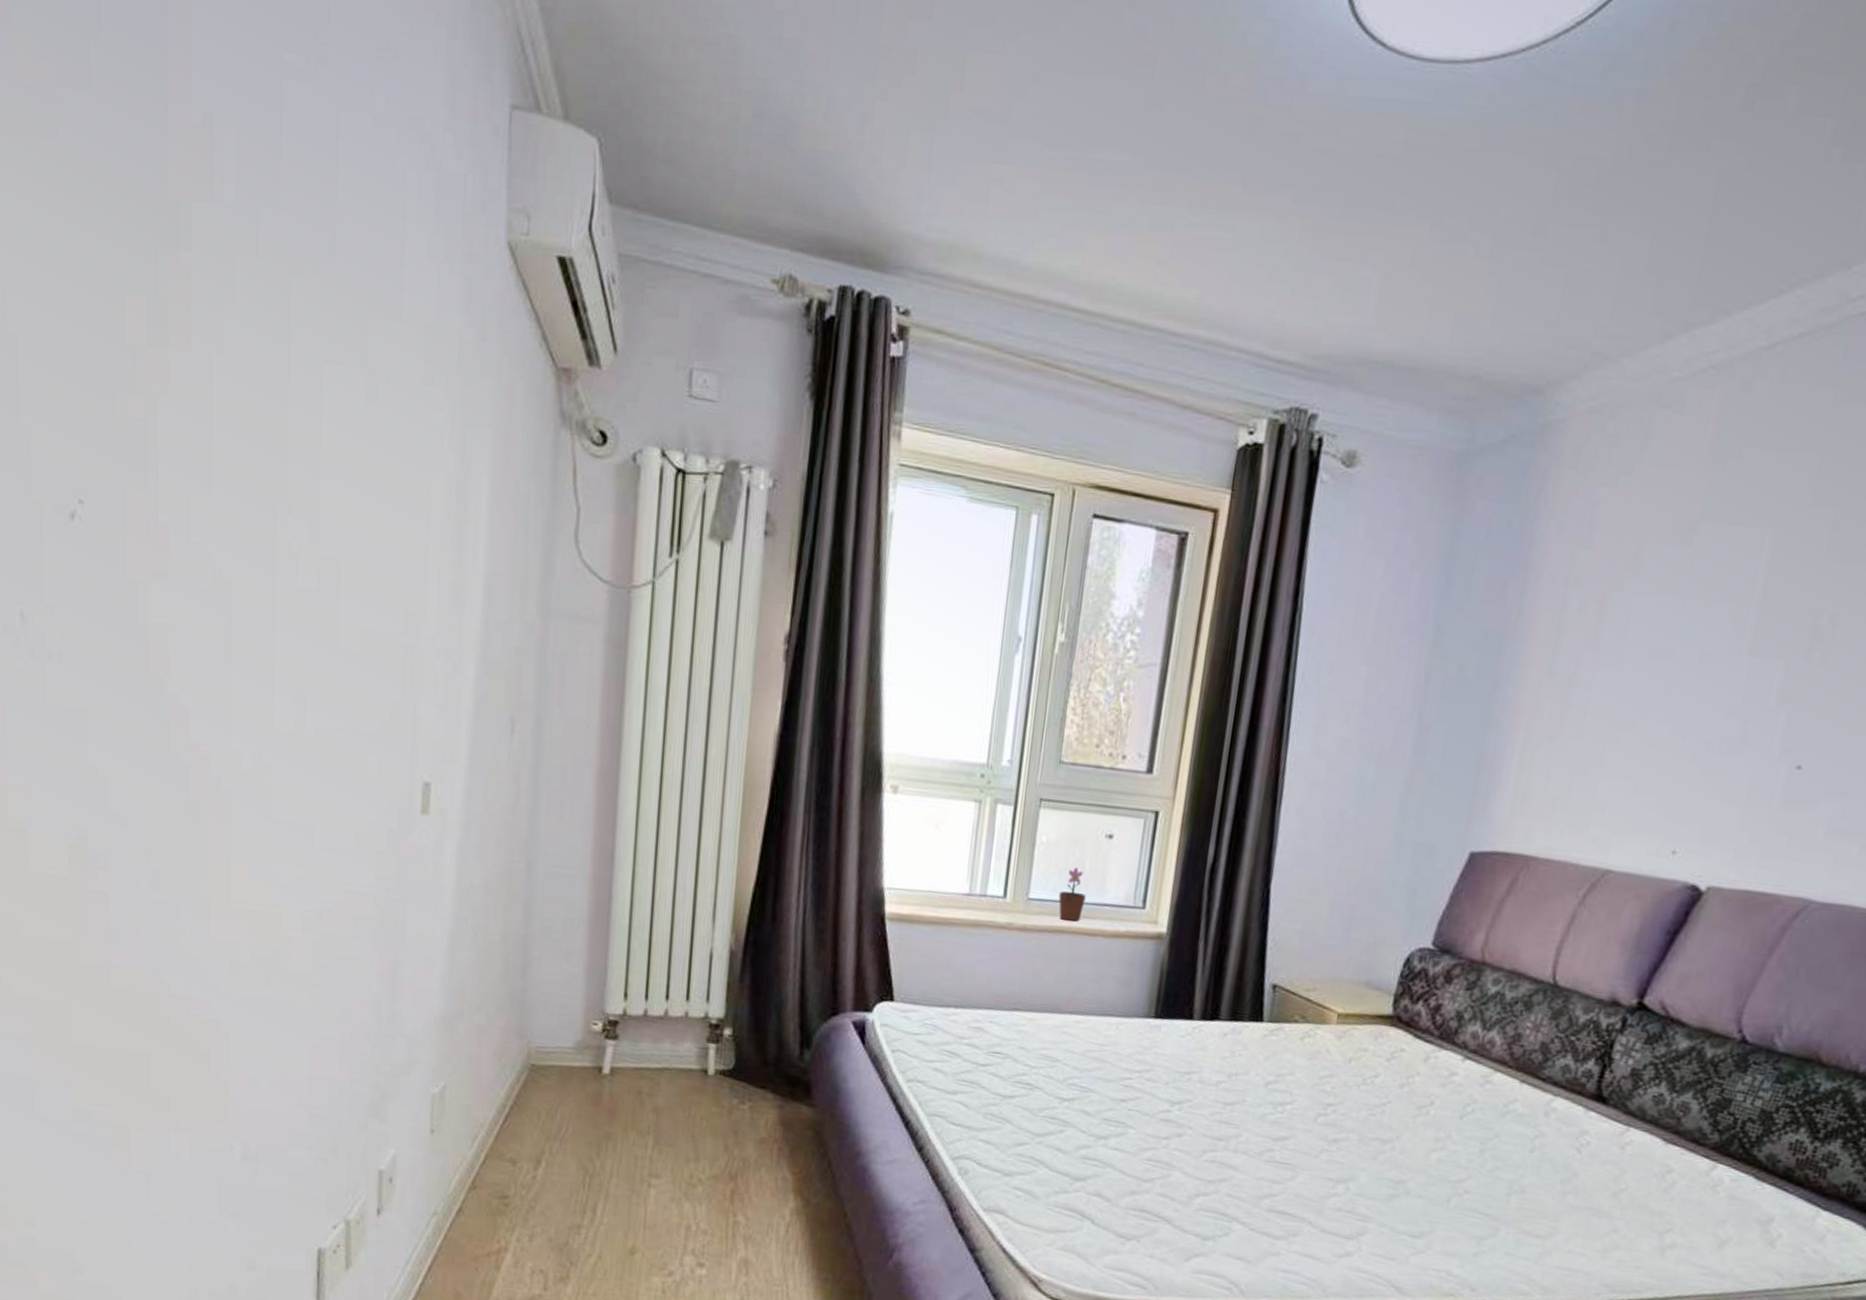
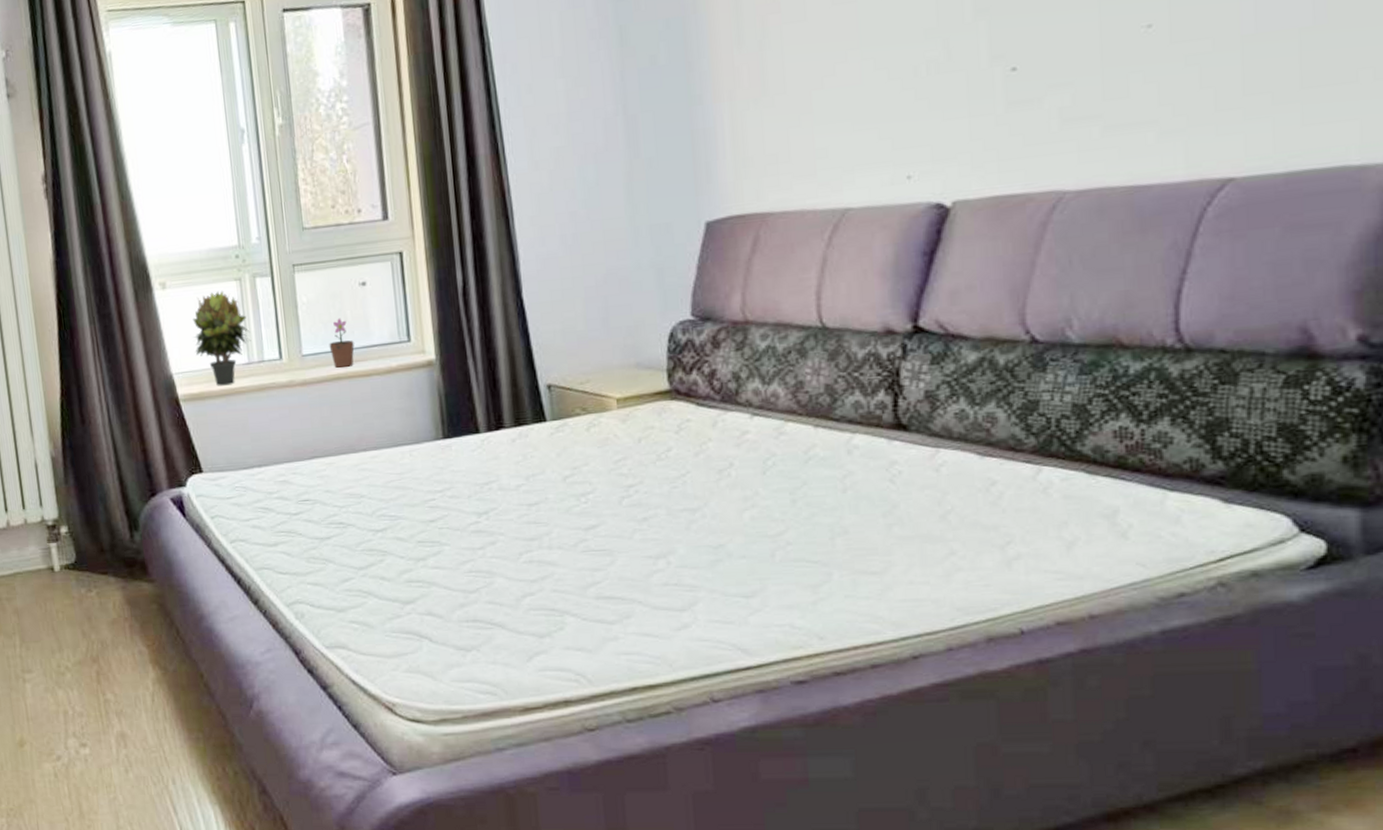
potted plant: none [914,808,979,914] -> present [192,290,251,386]

